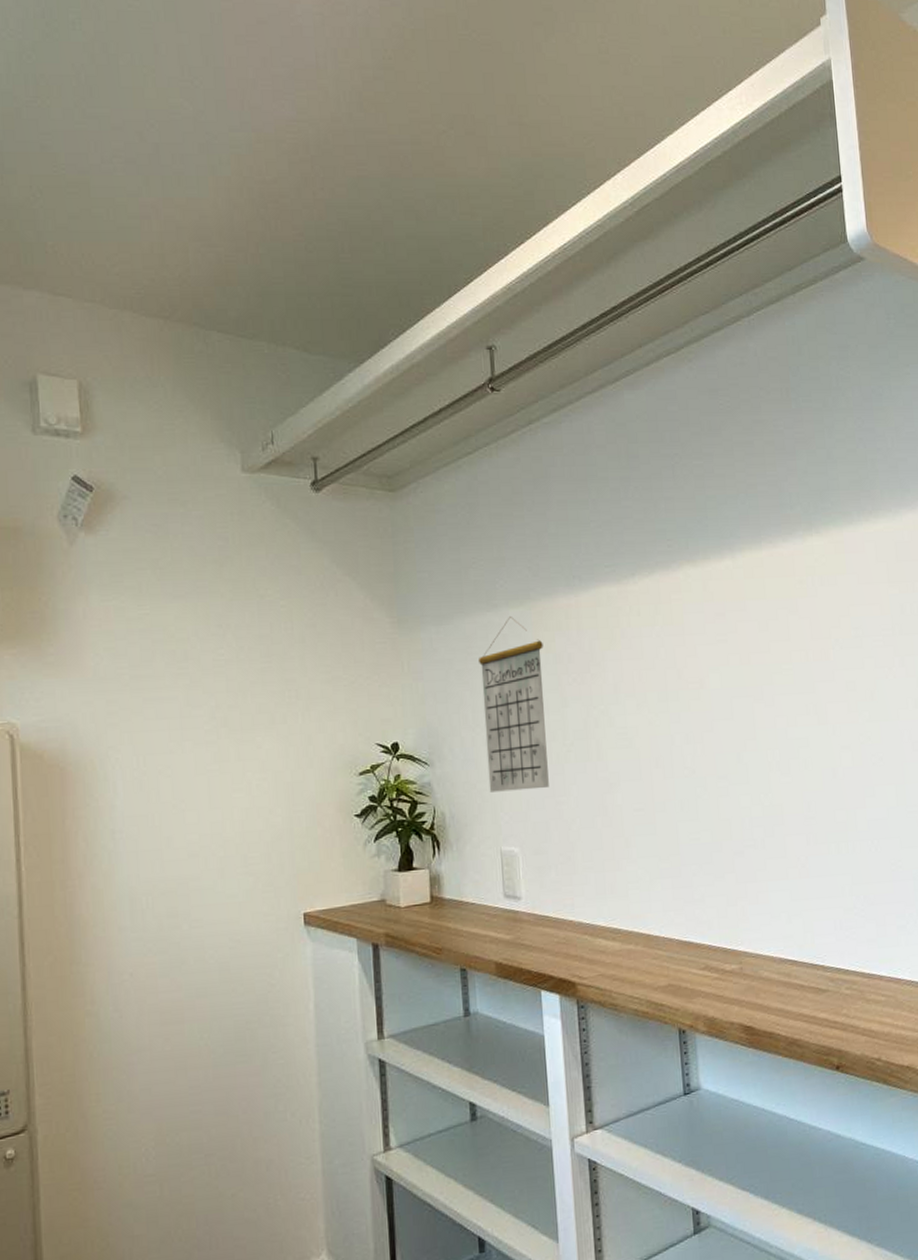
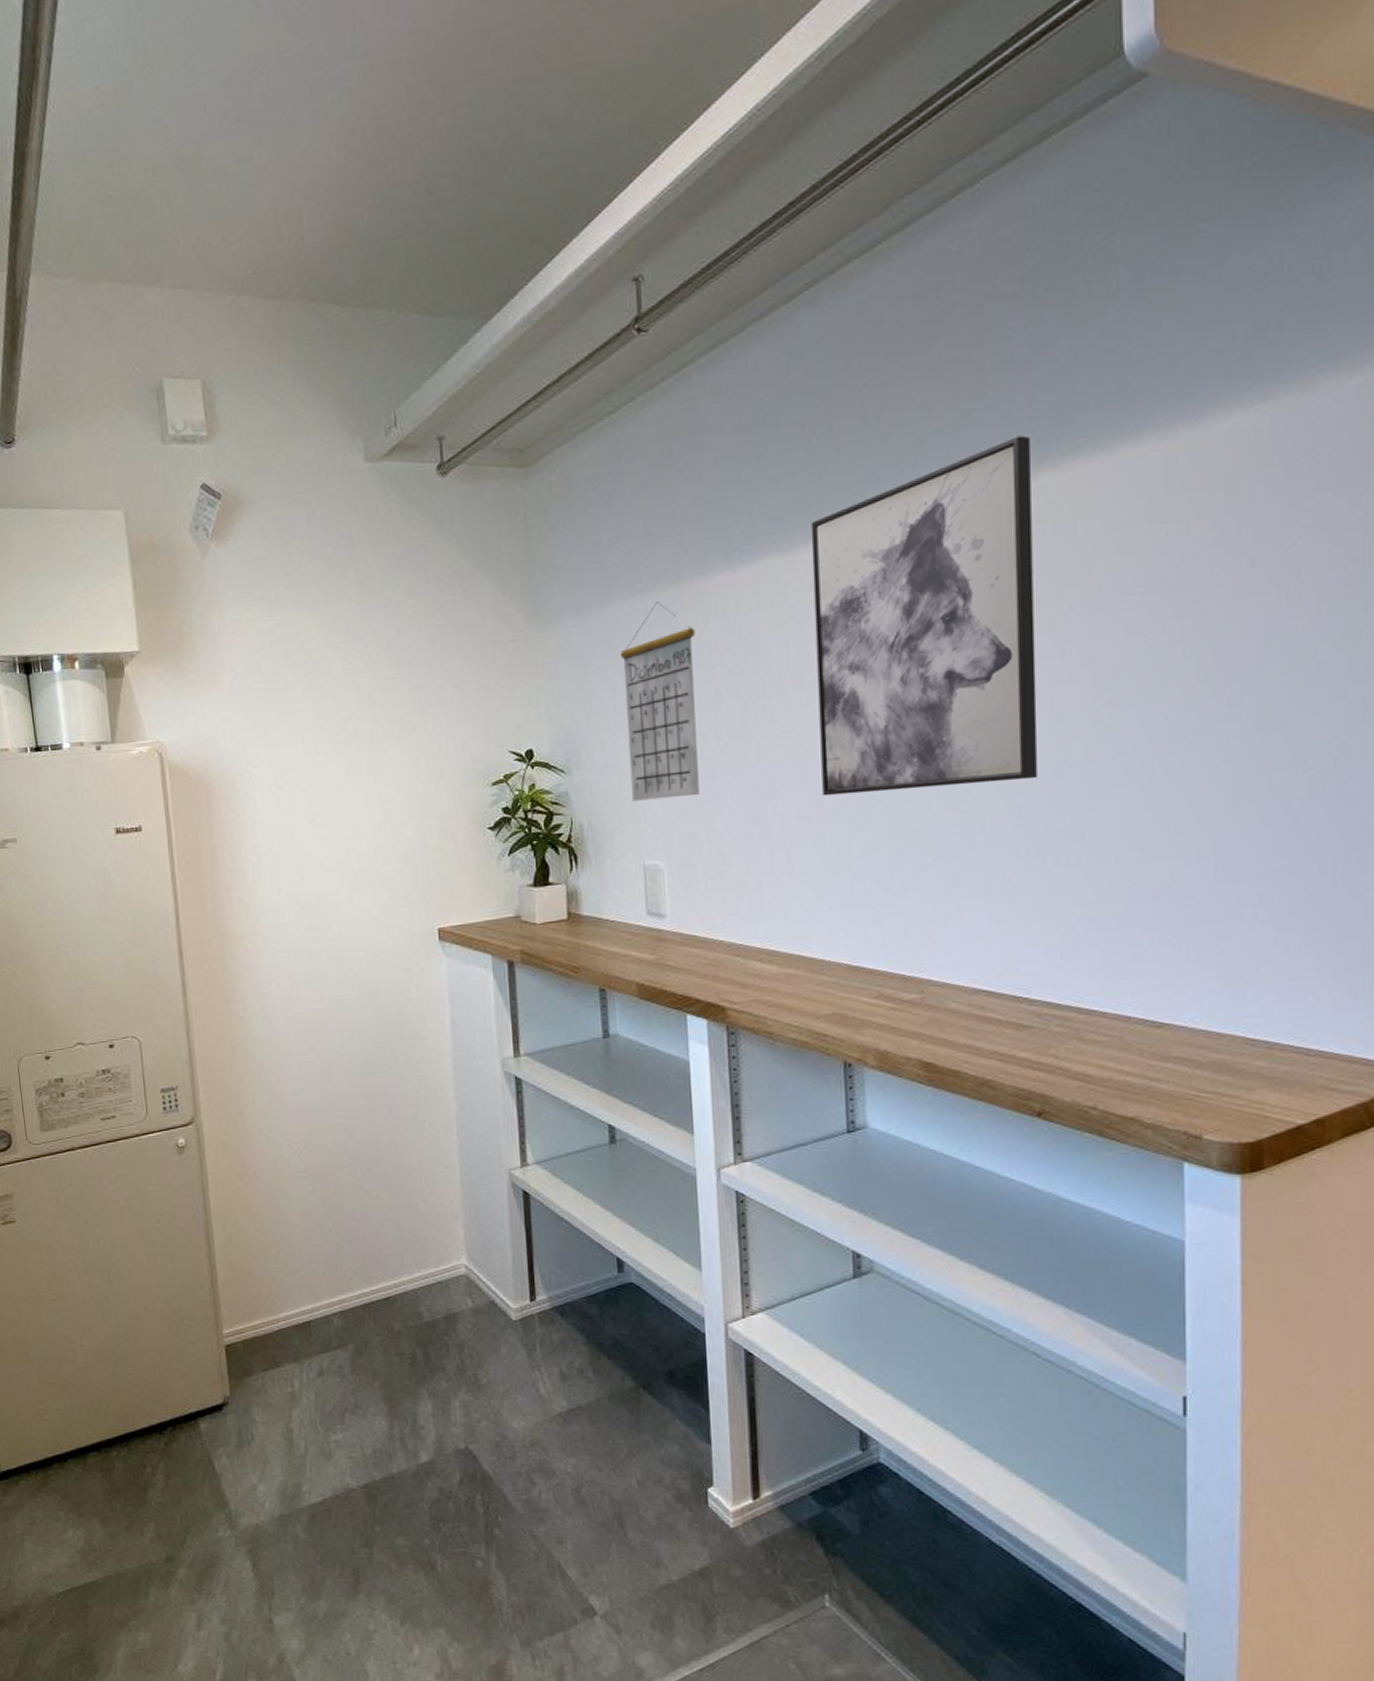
wall art: none [636,507,820,791] -> present [810,435,1038,796]

